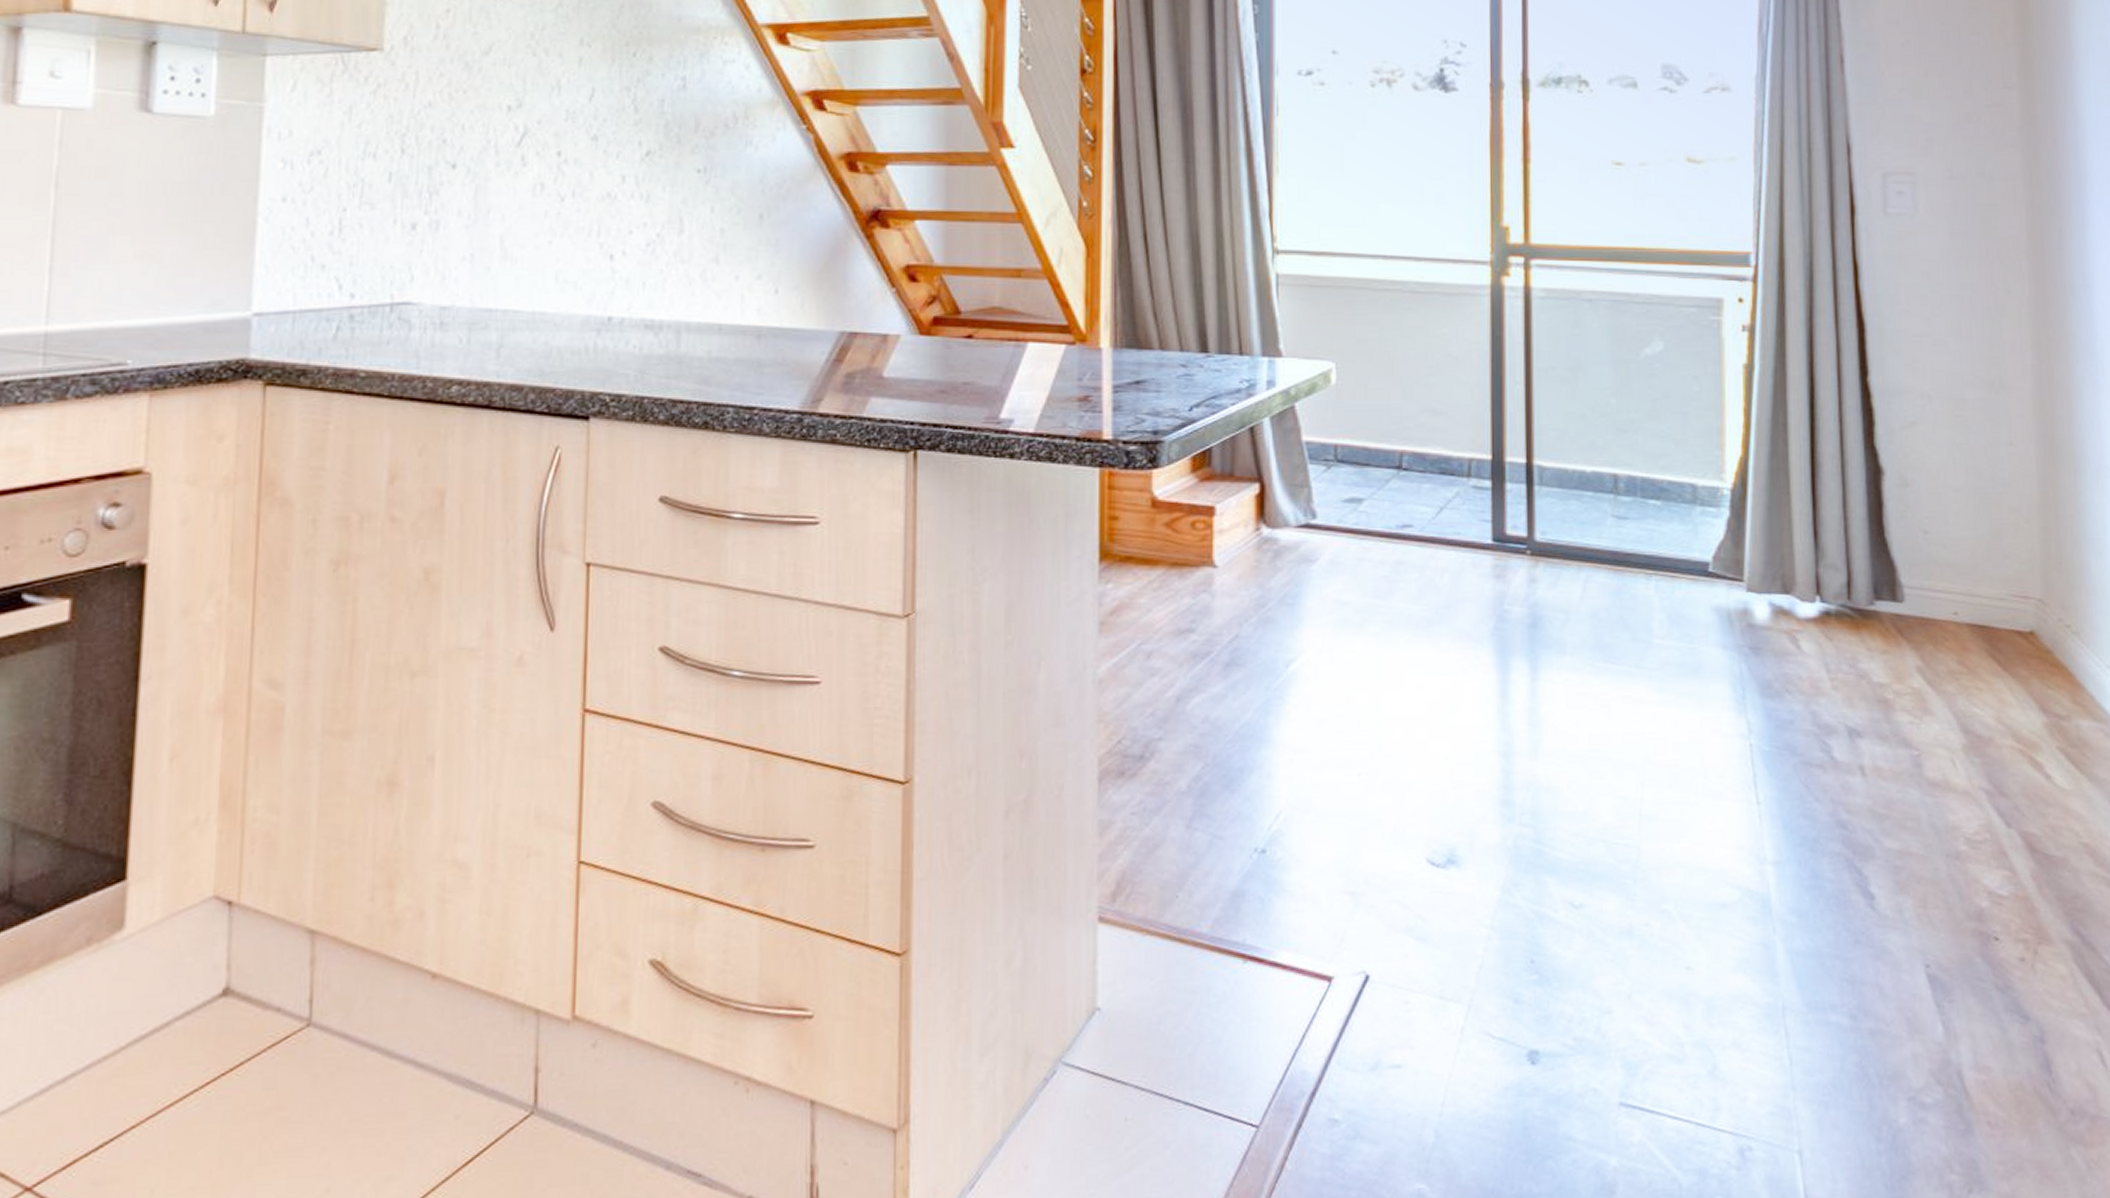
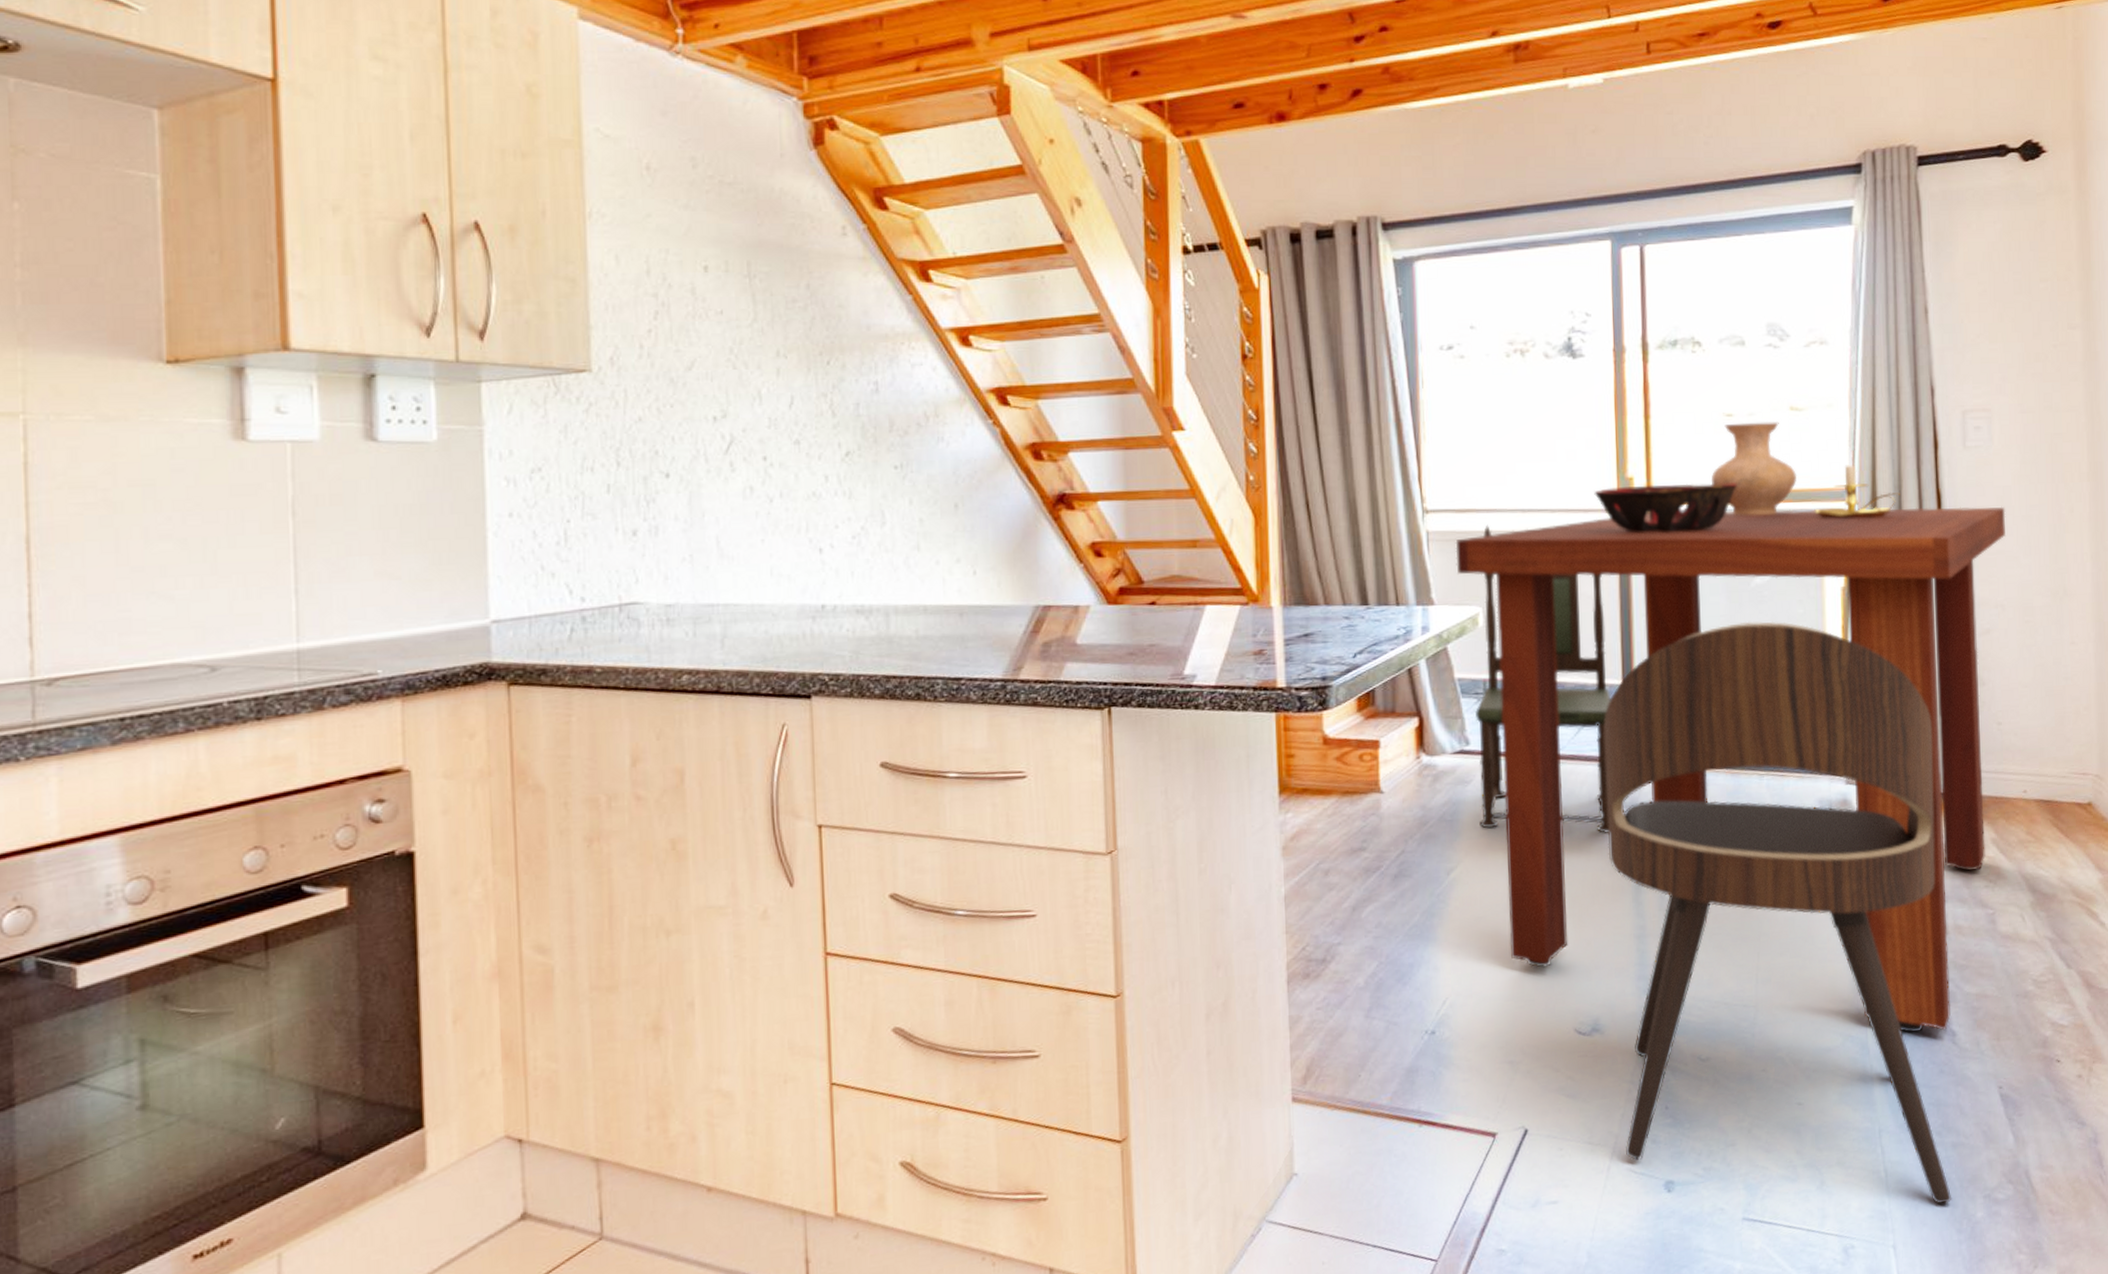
dining table: none [1308,268,1933,893] -> present [1455,506,2006,1033]
dining chair: none [1324,270,1479,632] -> present [1475,524,1611,834]
decorative bowl: none [1465,236,1626,291] -> present [1594,483,1737,533]
dining chair: none [1469,396,1870,1105] -> present [1603,621,1952,1205]
vase: none [1596,173,1695,277] -> present [1710,421,1798,516]
candle holder: none [1713,206,1812,288] -> present [1814,447,1900,519]

